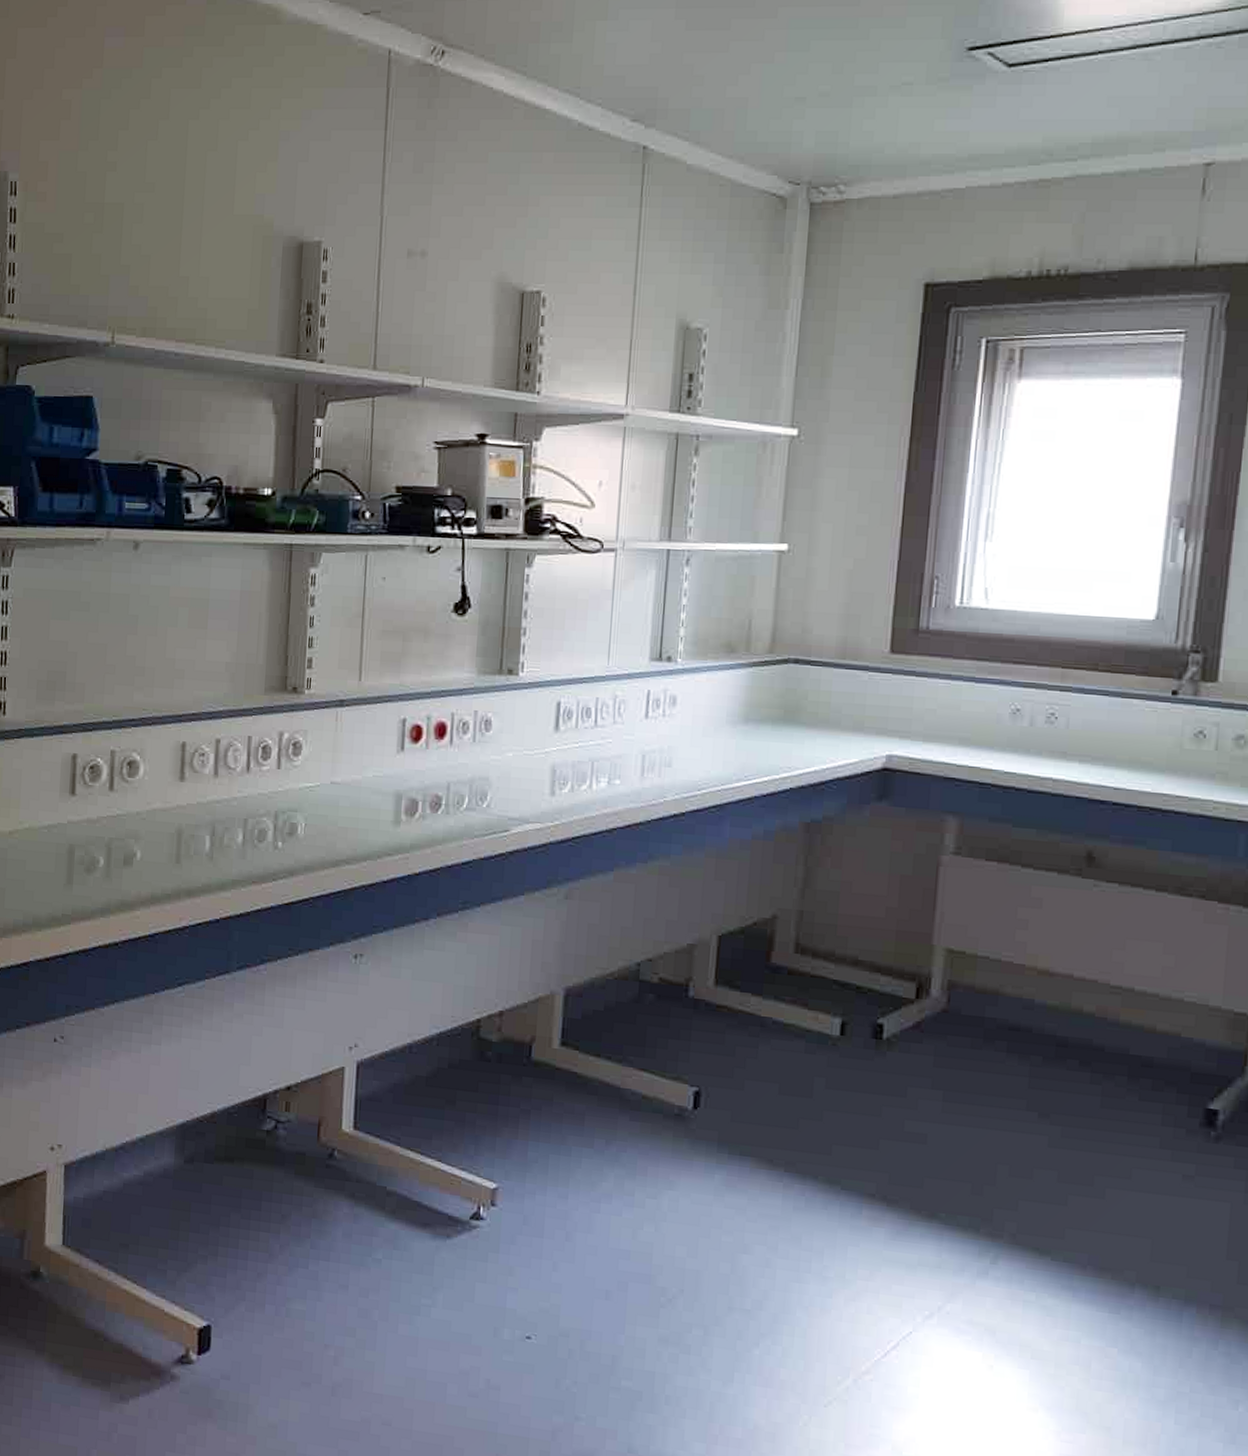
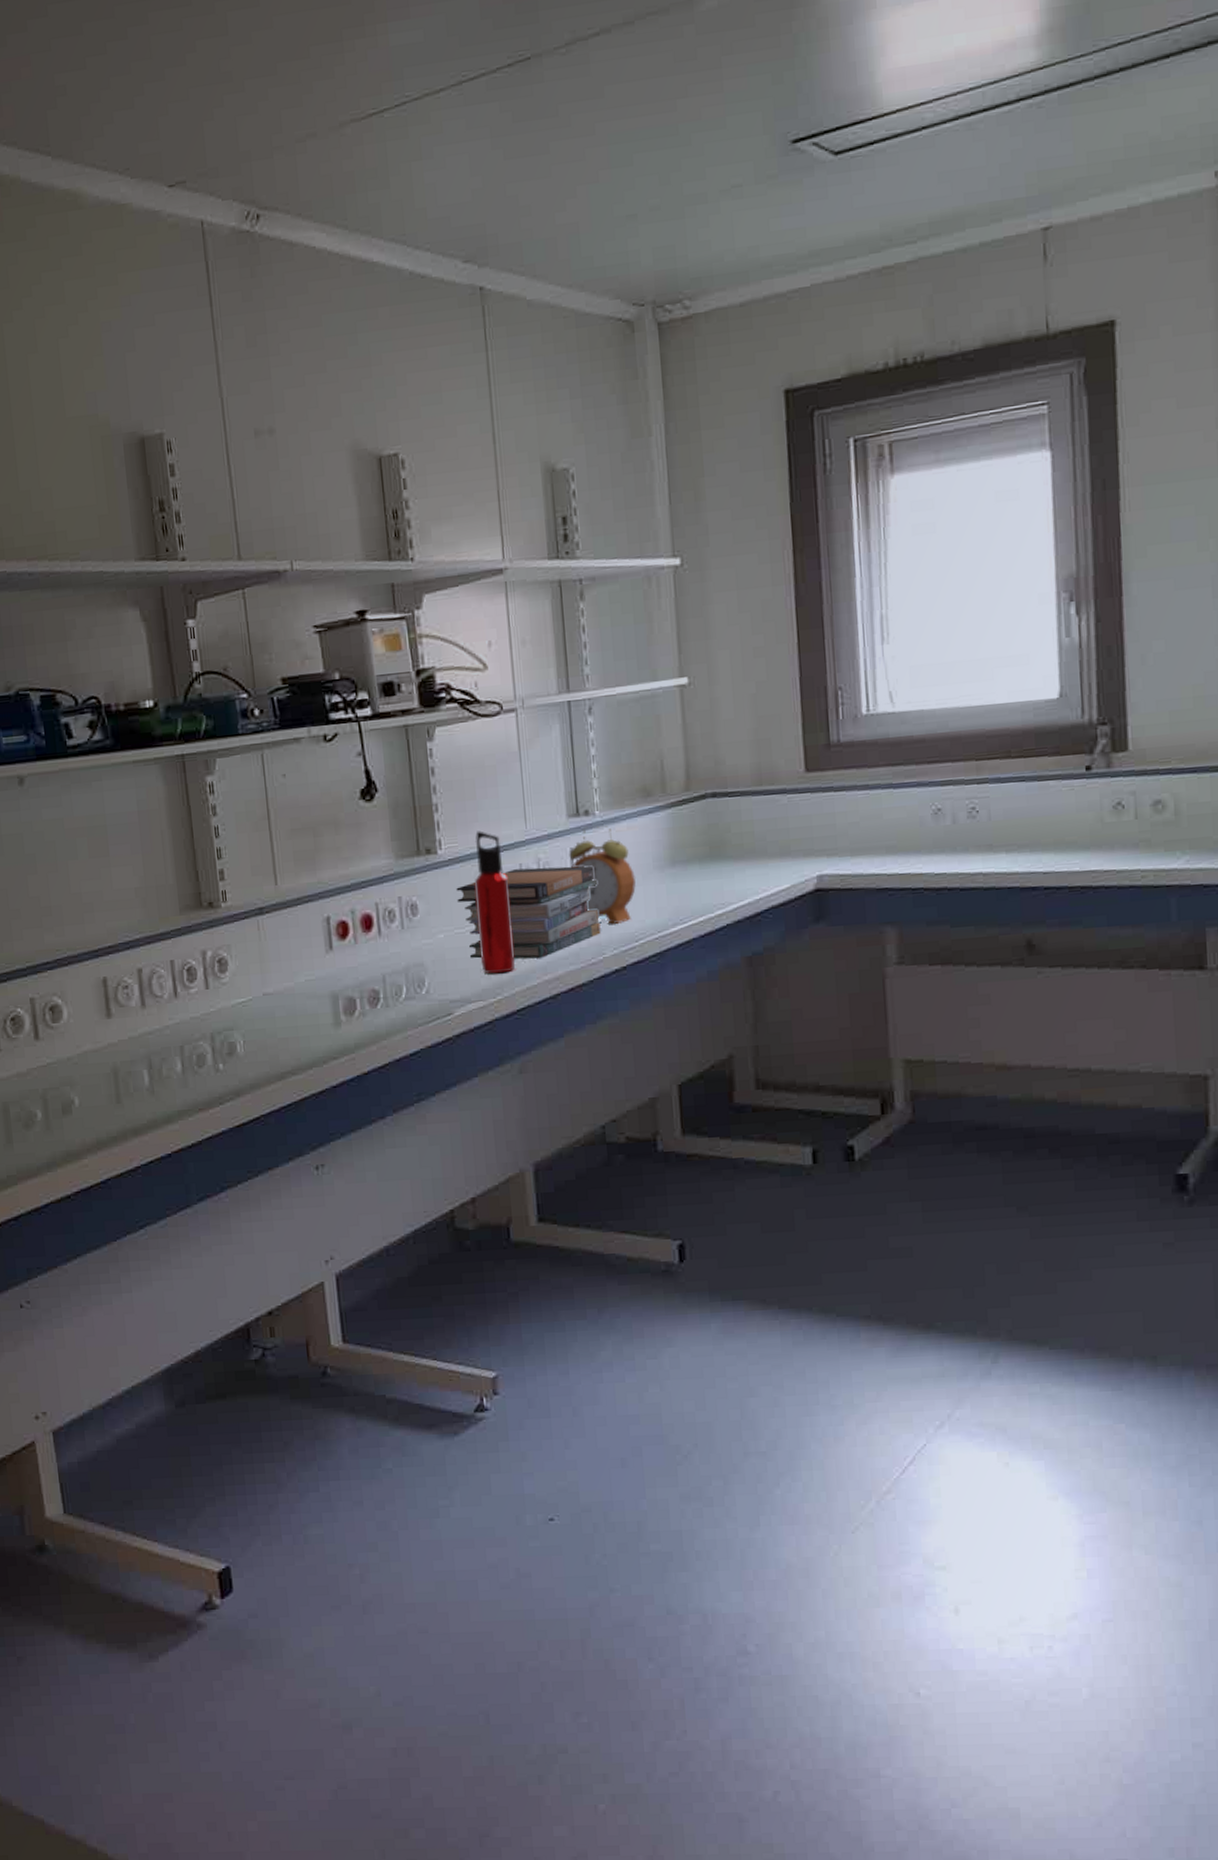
book stack: none [531,702,670,791] -> present [456,865,601,959]
water bottle: none [545,660,582,800] -> present [474,831,515,974]
alarm clock: none [645,672,707,770] -> present [569,826,636,924]

